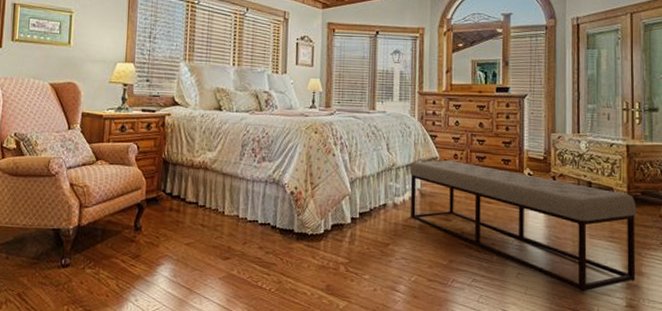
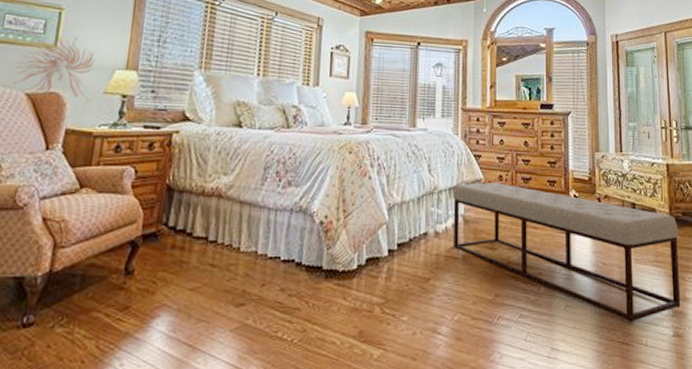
wall sculpture: none [39,34,101,91] -> present [12,33,96,103]

